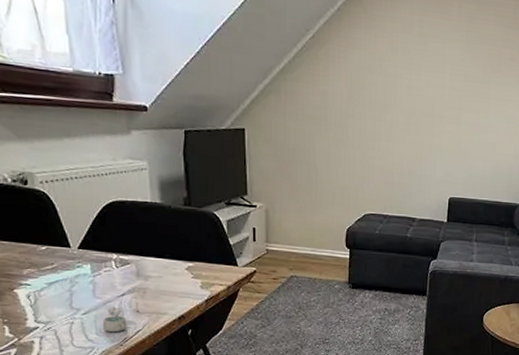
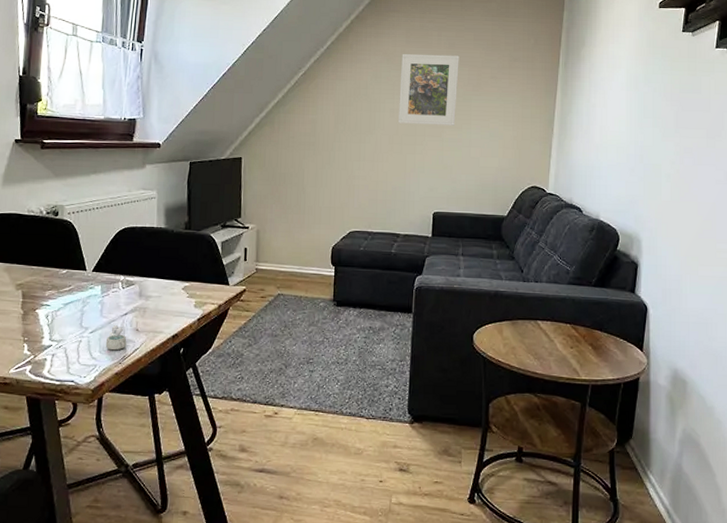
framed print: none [415,24,480,108] -> present [398,53,459,126]

